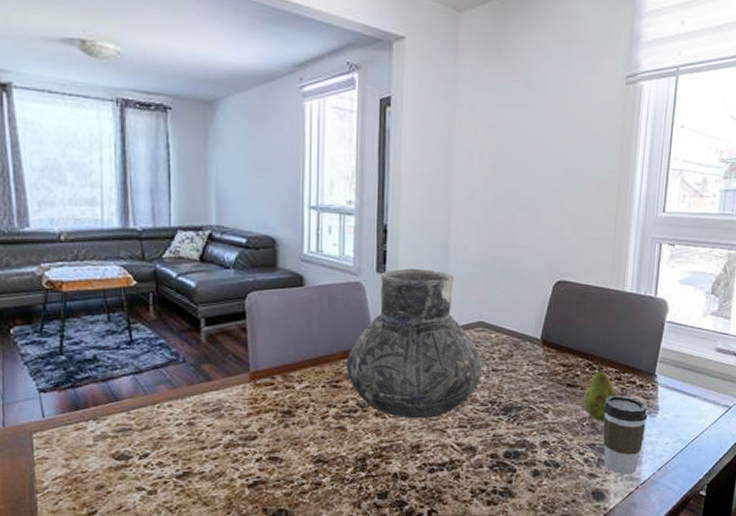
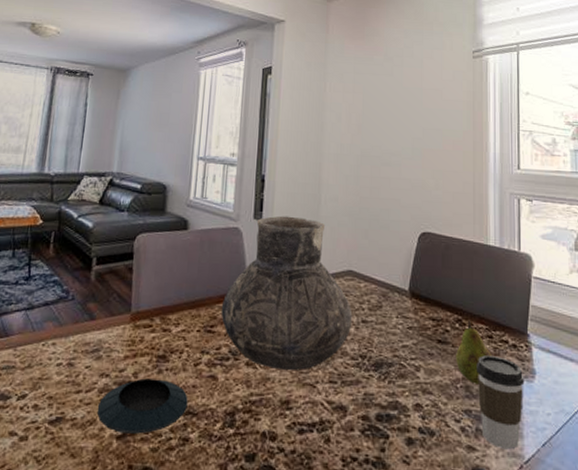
saucer: none [225,433,318,482] -> present [96,378,188,434]

